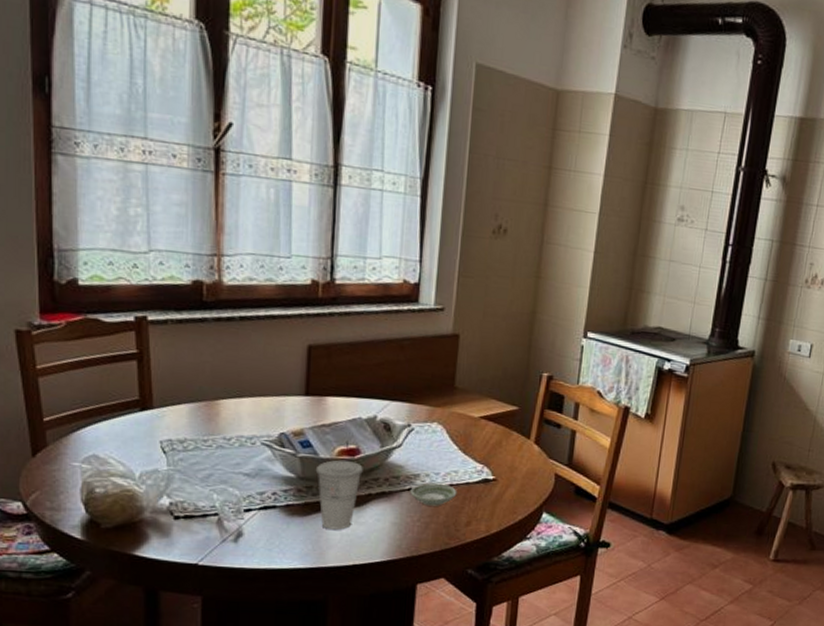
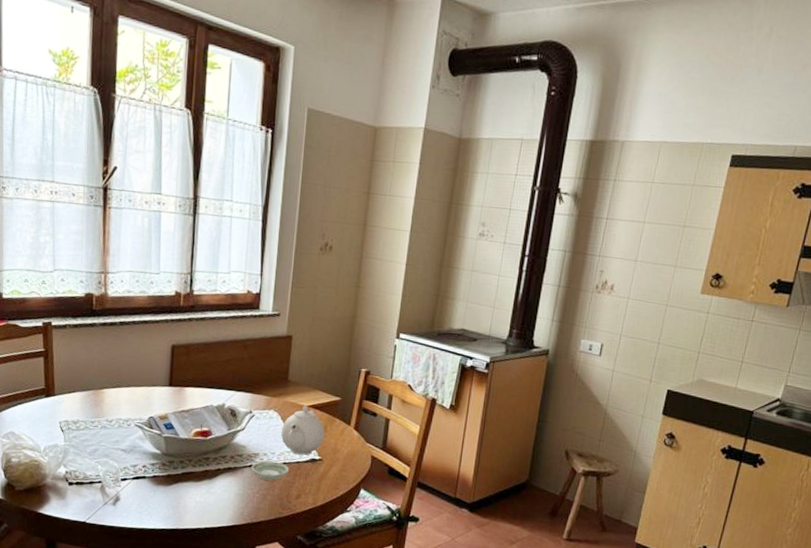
cup: present [315,460,363,530] -> none [176,440,214,498]
teapot: none [446,417,500,475] -> present [281,406,325,455]

